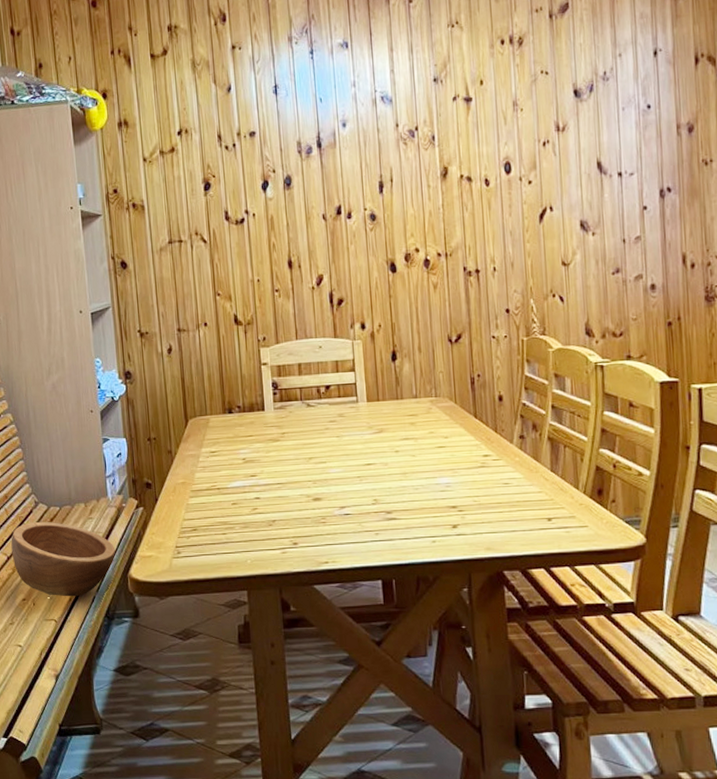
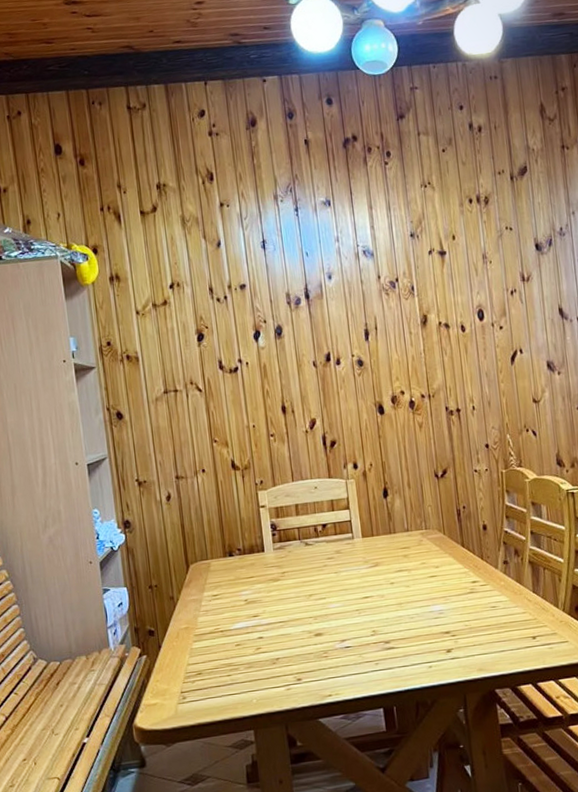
wooden bowl: present [11,522,115,597] -> none [9,677,119,755]

